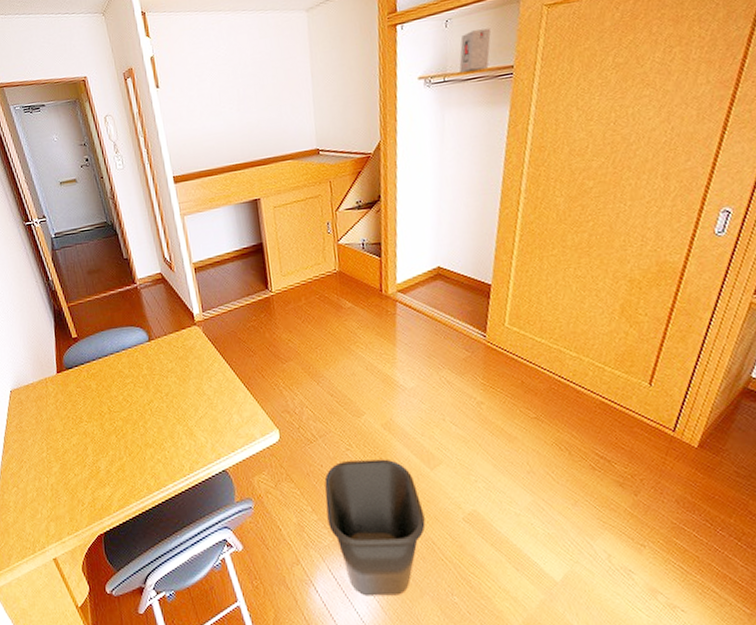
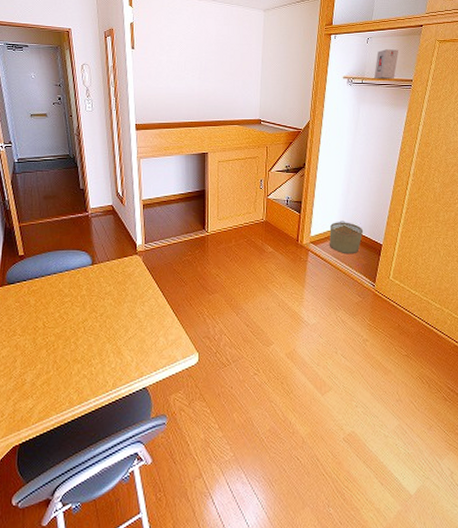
waste bin: present [324,459,426,597] -> none [231,384,313,508]
basket: none [420,260,465,301] -> present [329,221,364,255]

